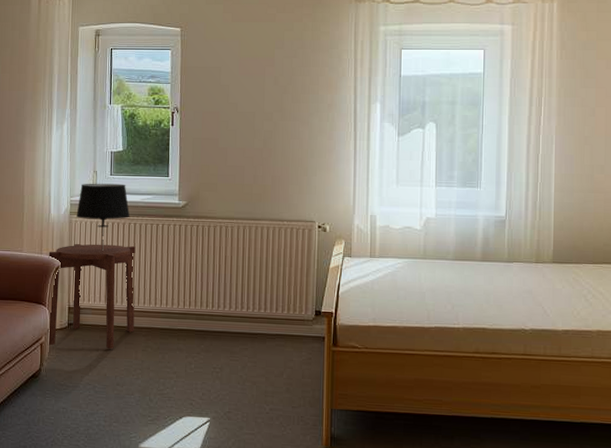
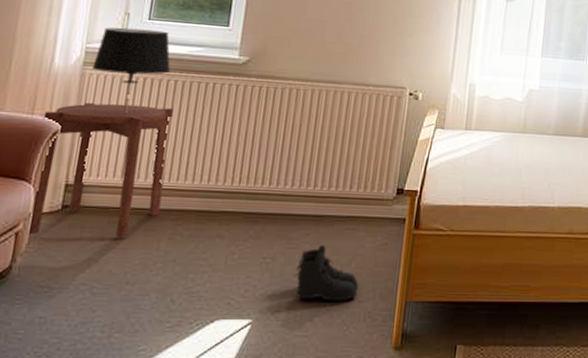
boots: none [239,358,291,407] -> present [295,244,359,301]

